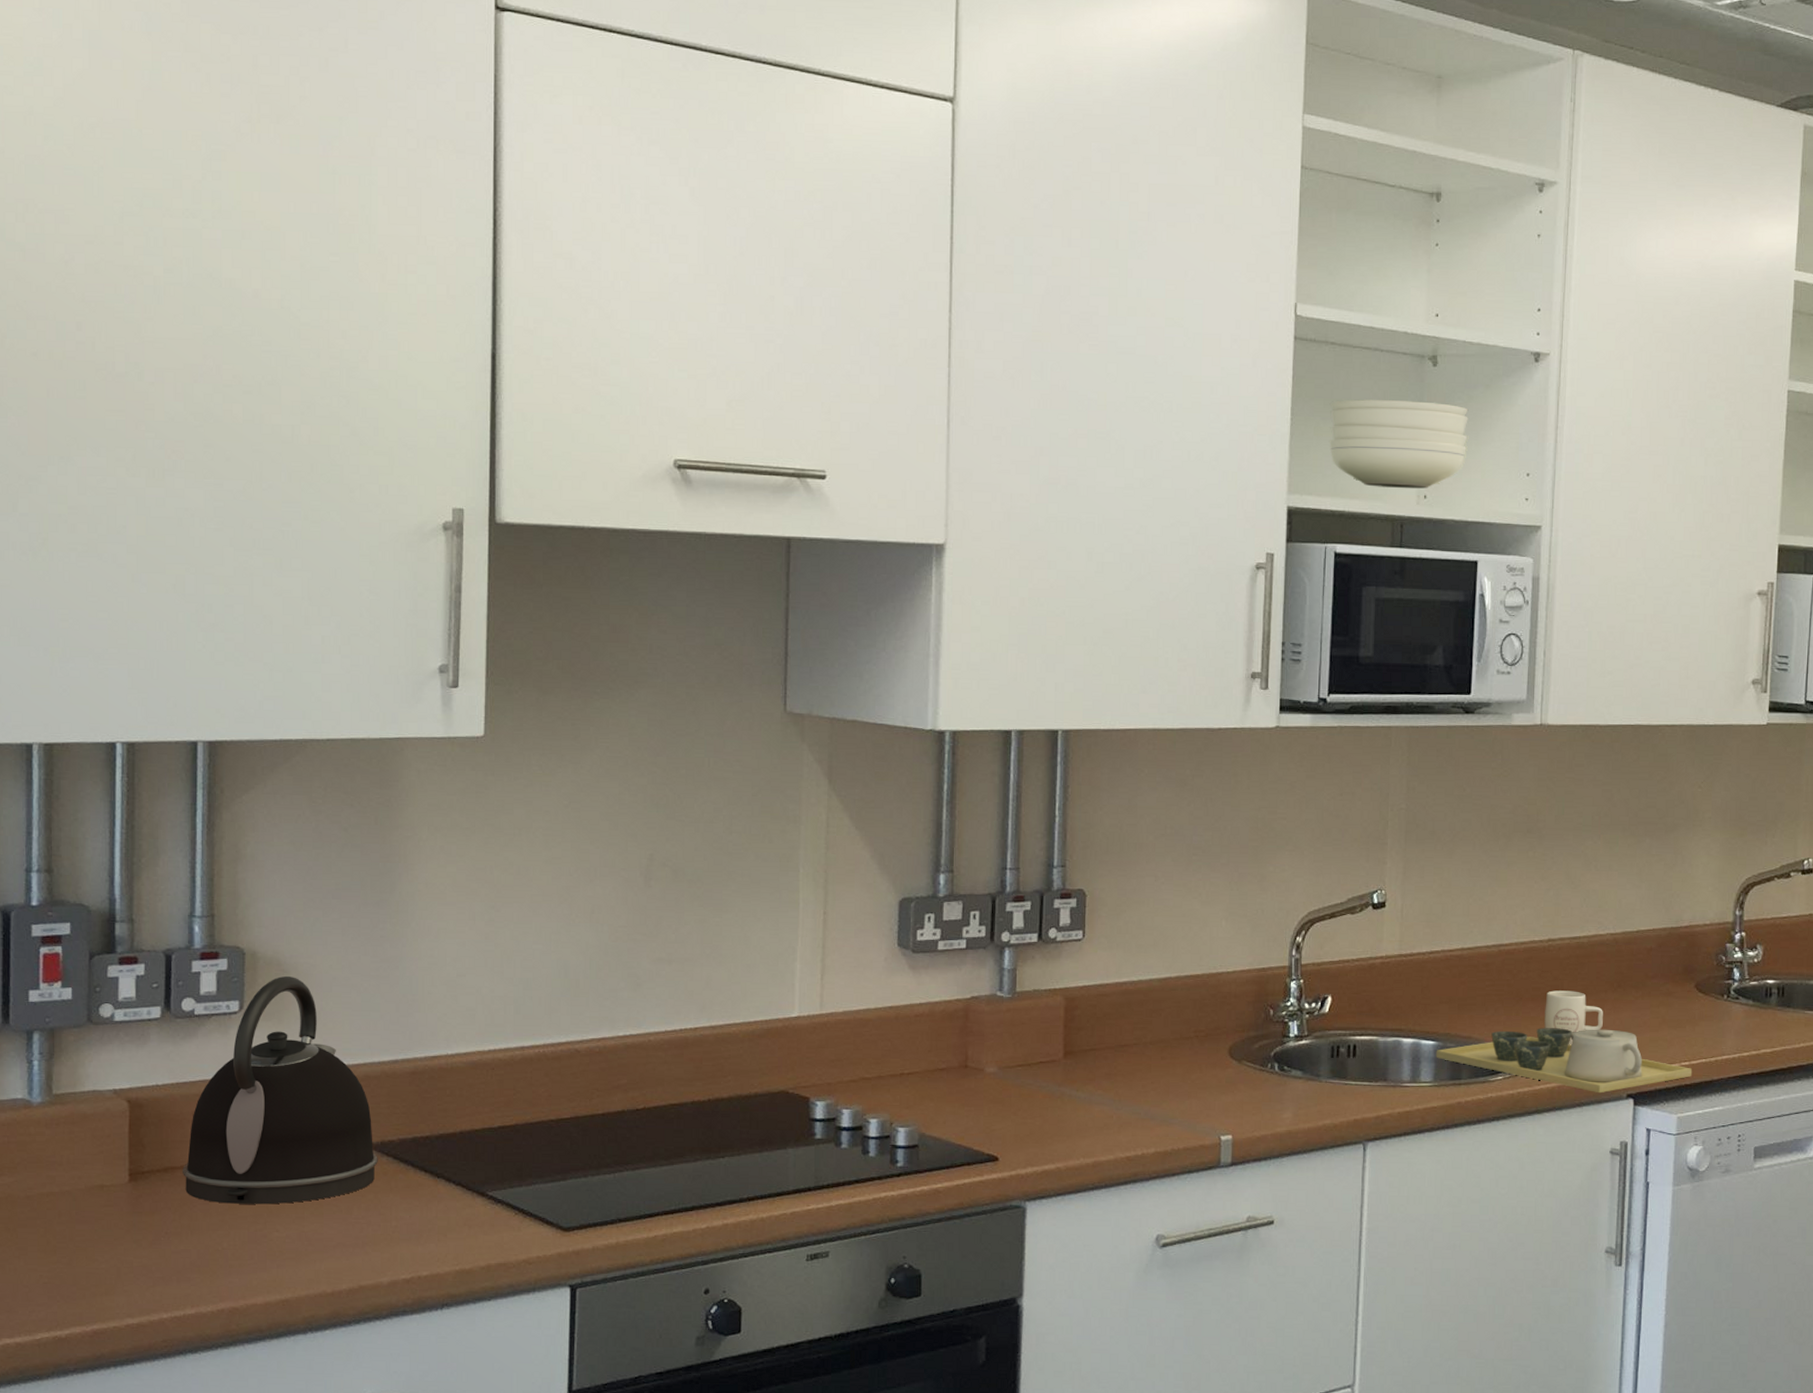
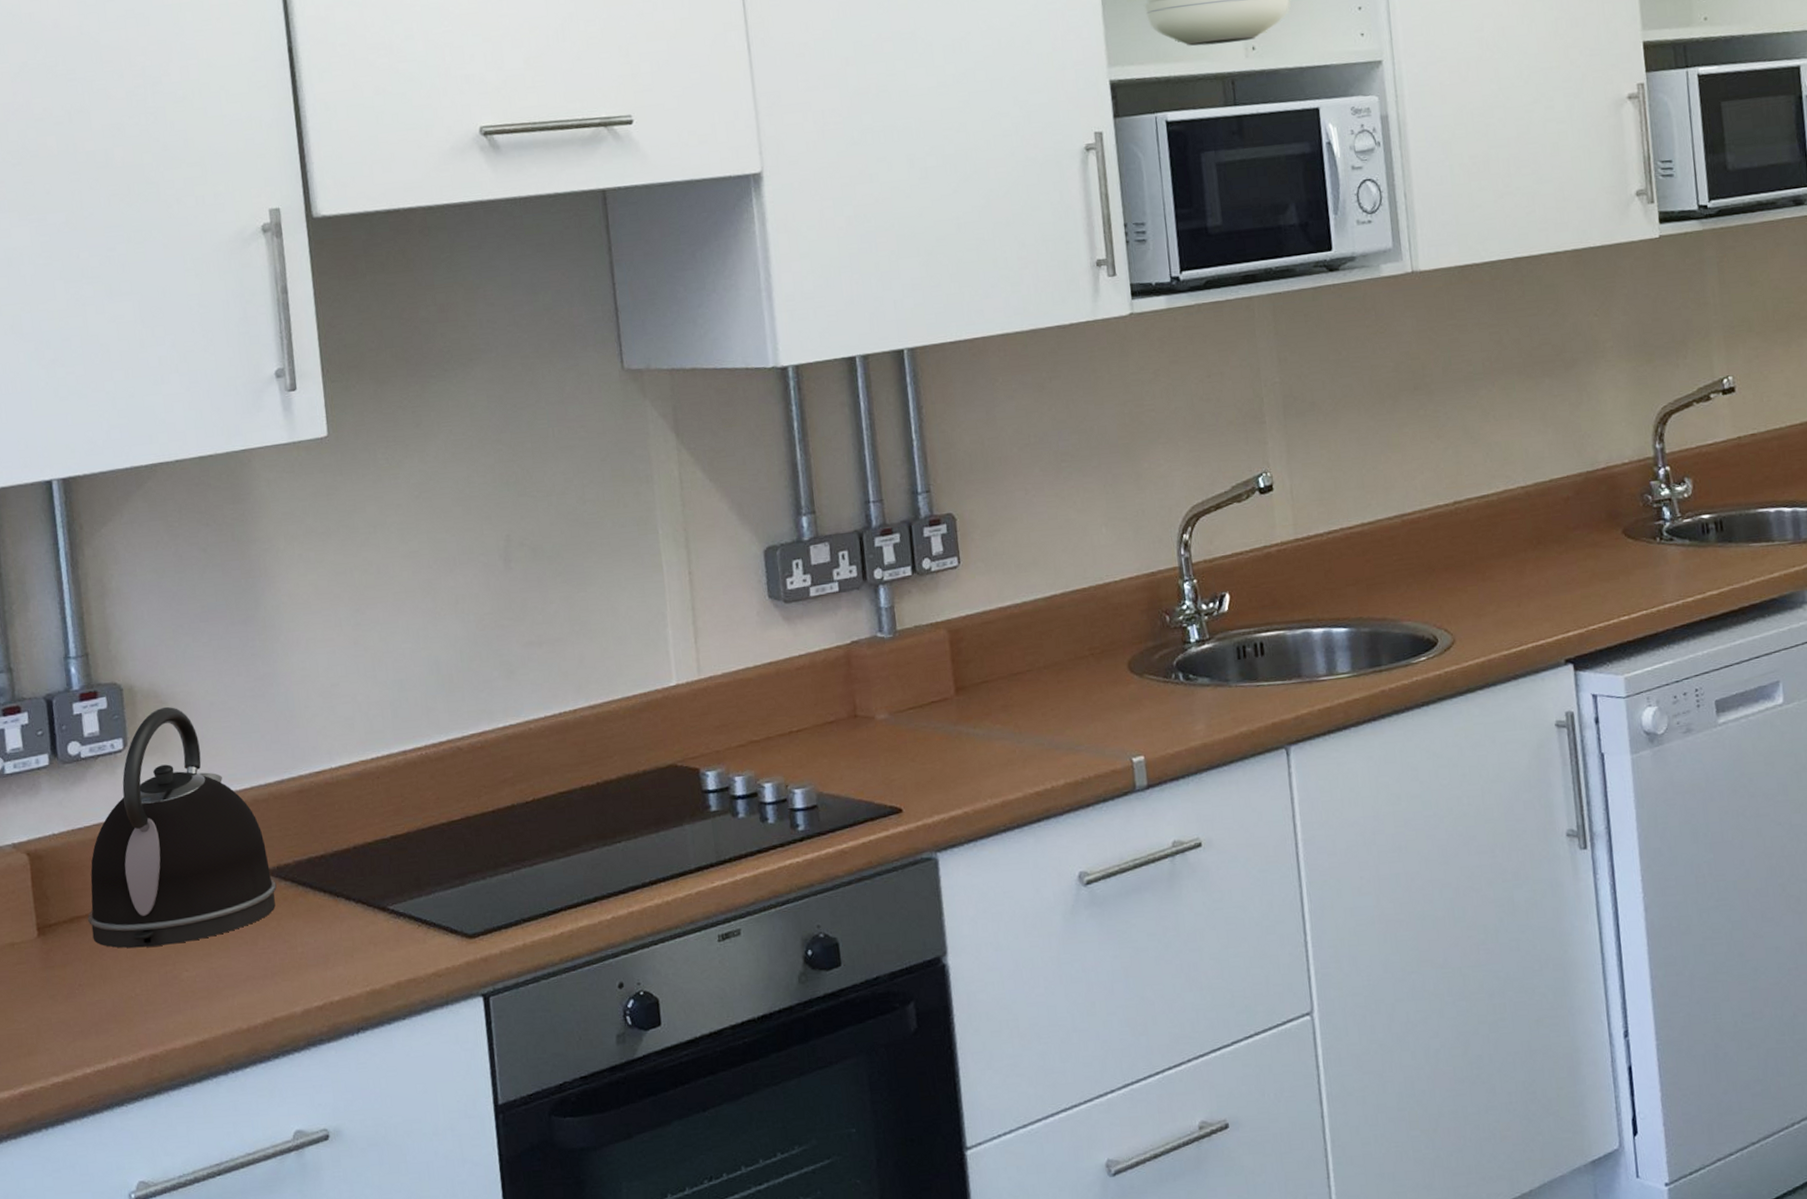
tea set: present [1436,1028,1693,1094] -> none [1349,590,1634,663]
mug: present [1544,990,1603,1045] -> none [1460,554,1528,614]

